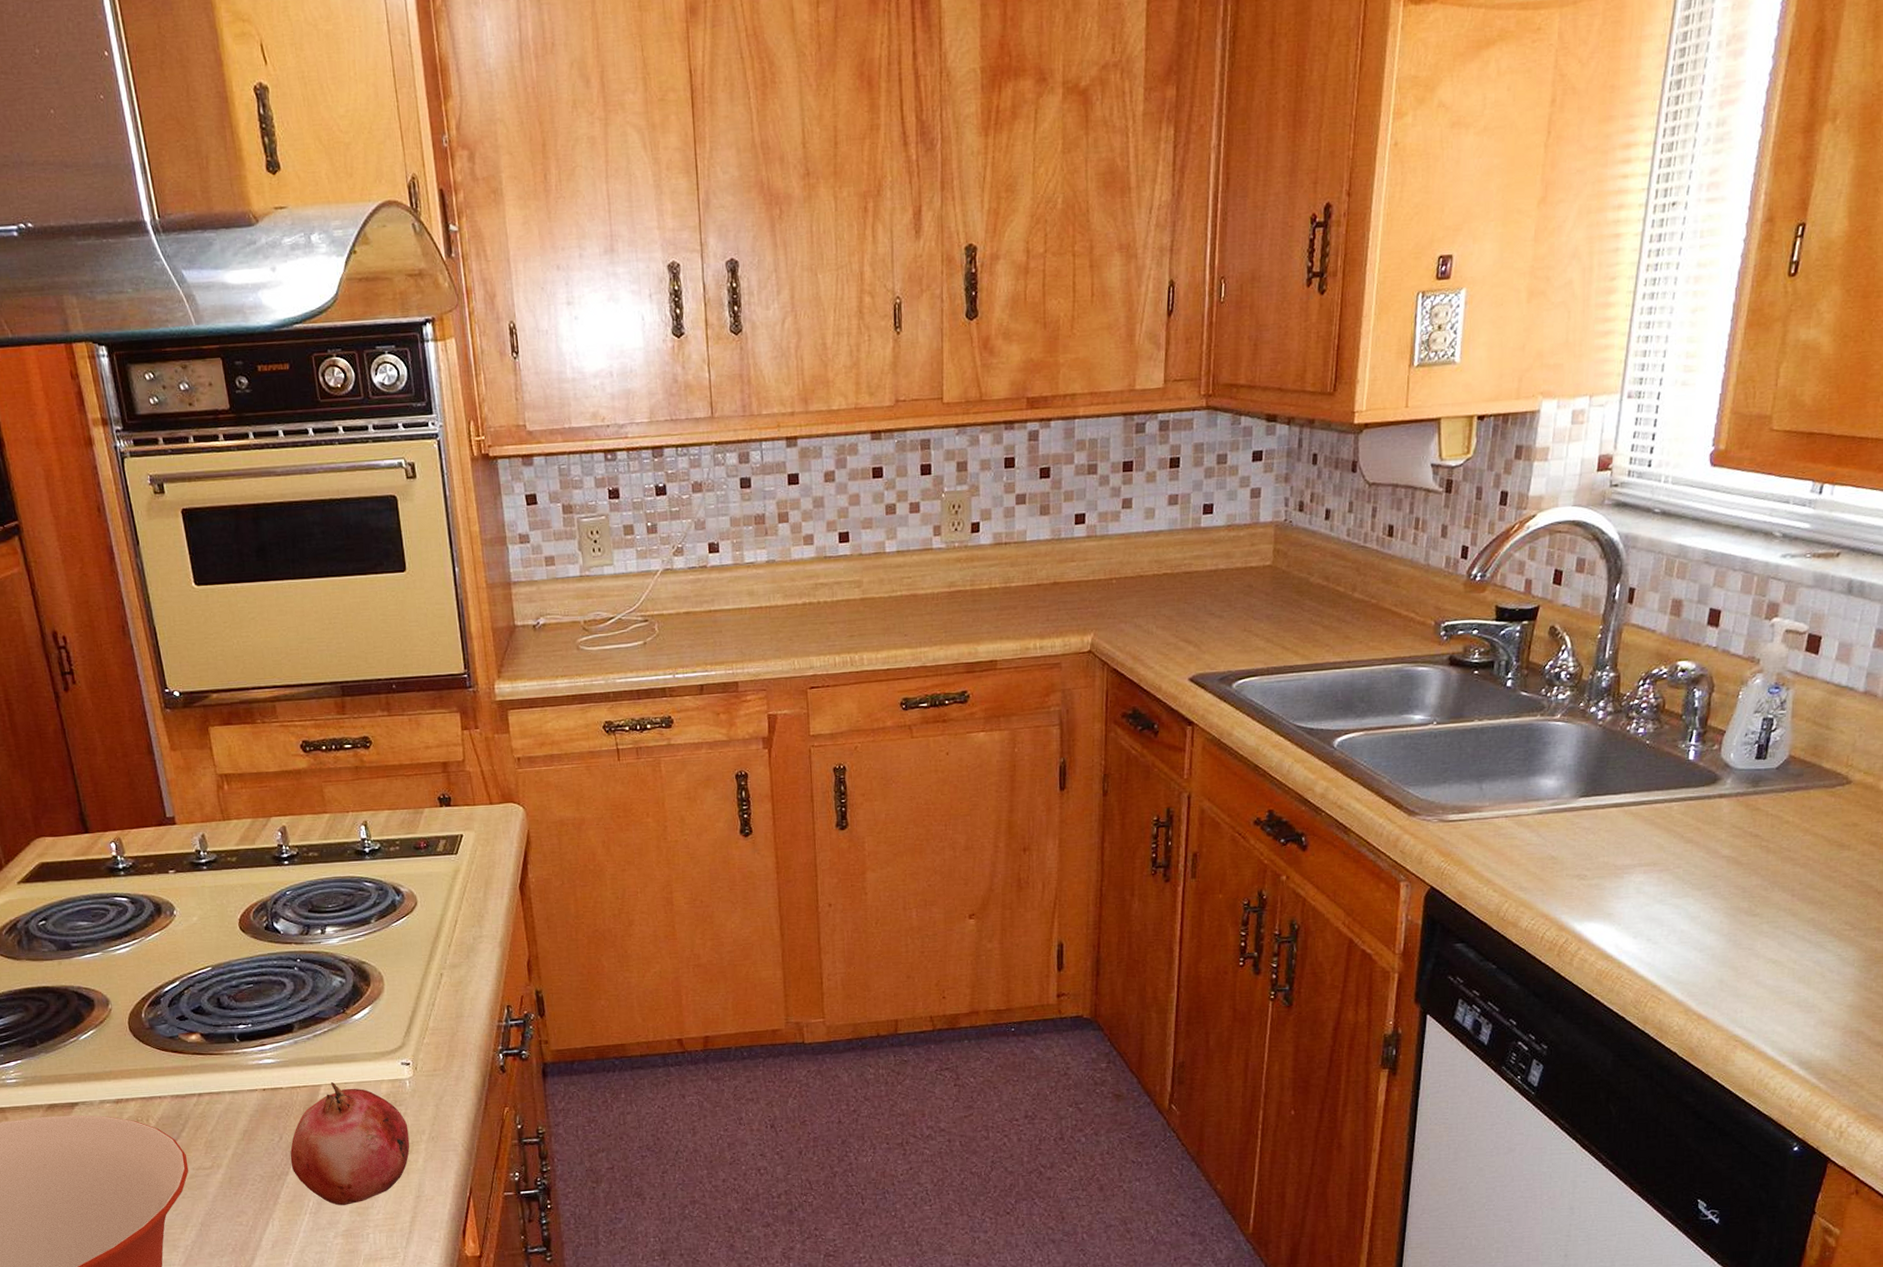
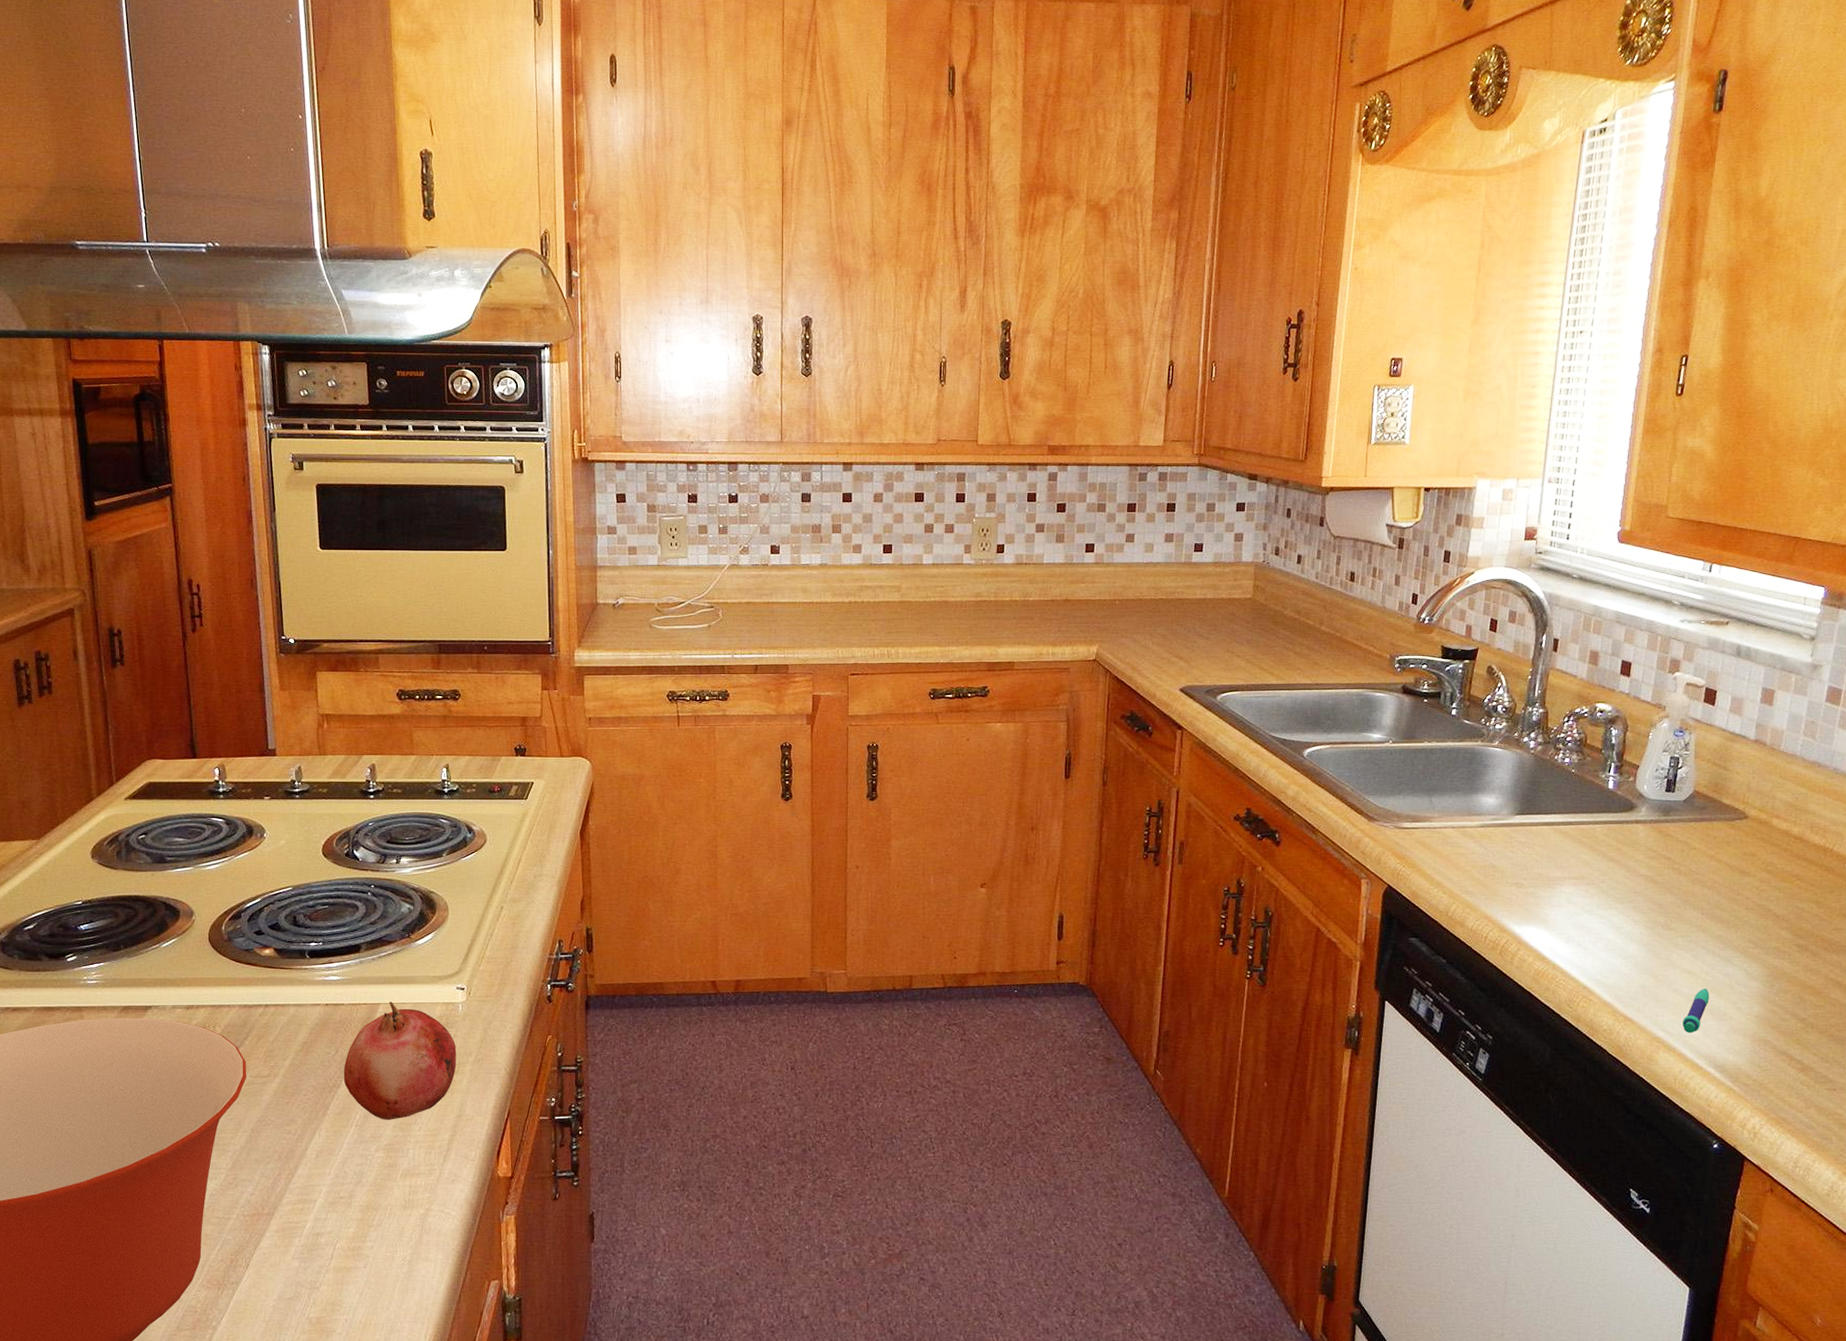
pen: none [1764,978,1797,1029] -> present [1682,988,1710,1034]

